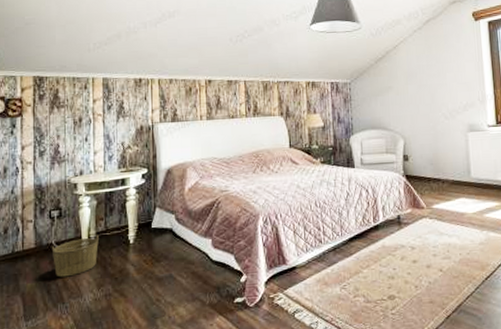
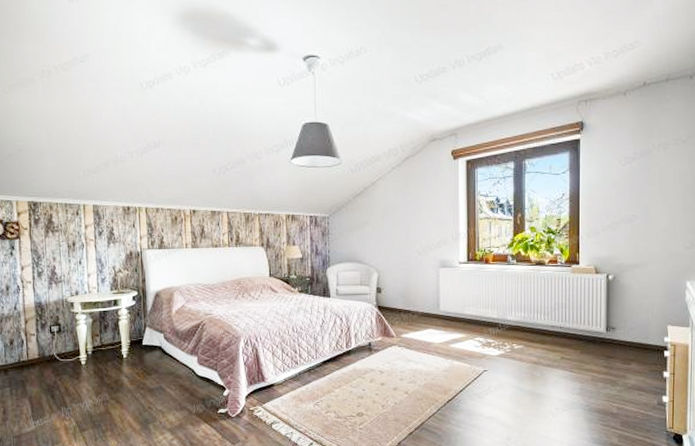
basket: present [51,235,99,277] -> none [53,349,95,385]

